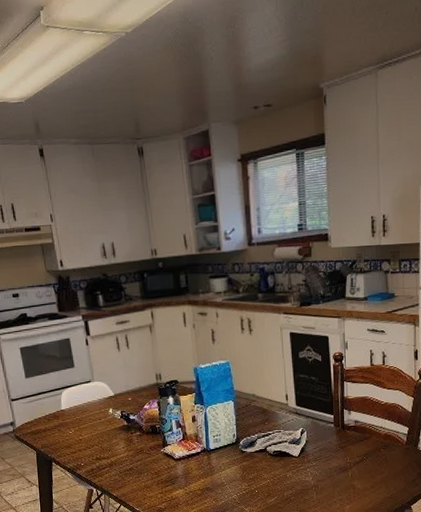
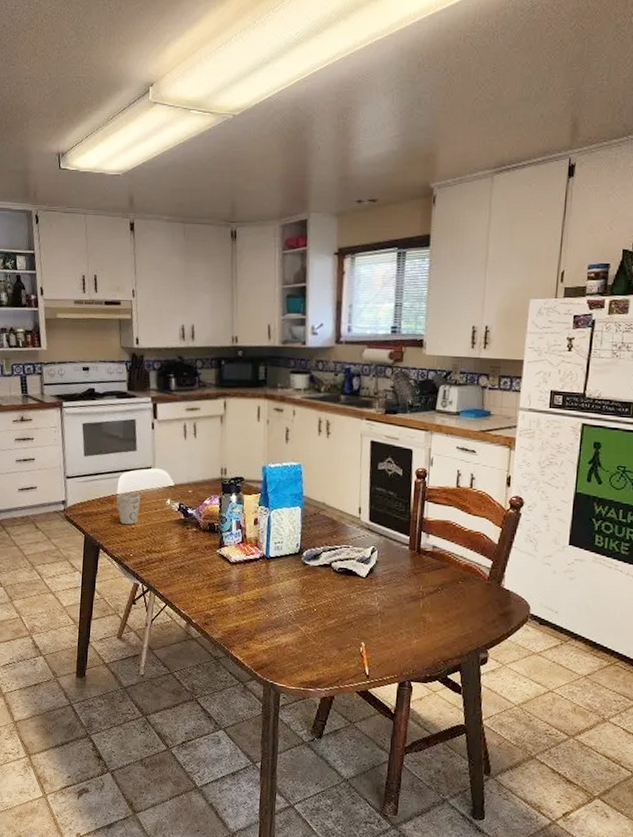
mug: none [61,406,85,437] -> present [116,492,140,525]

